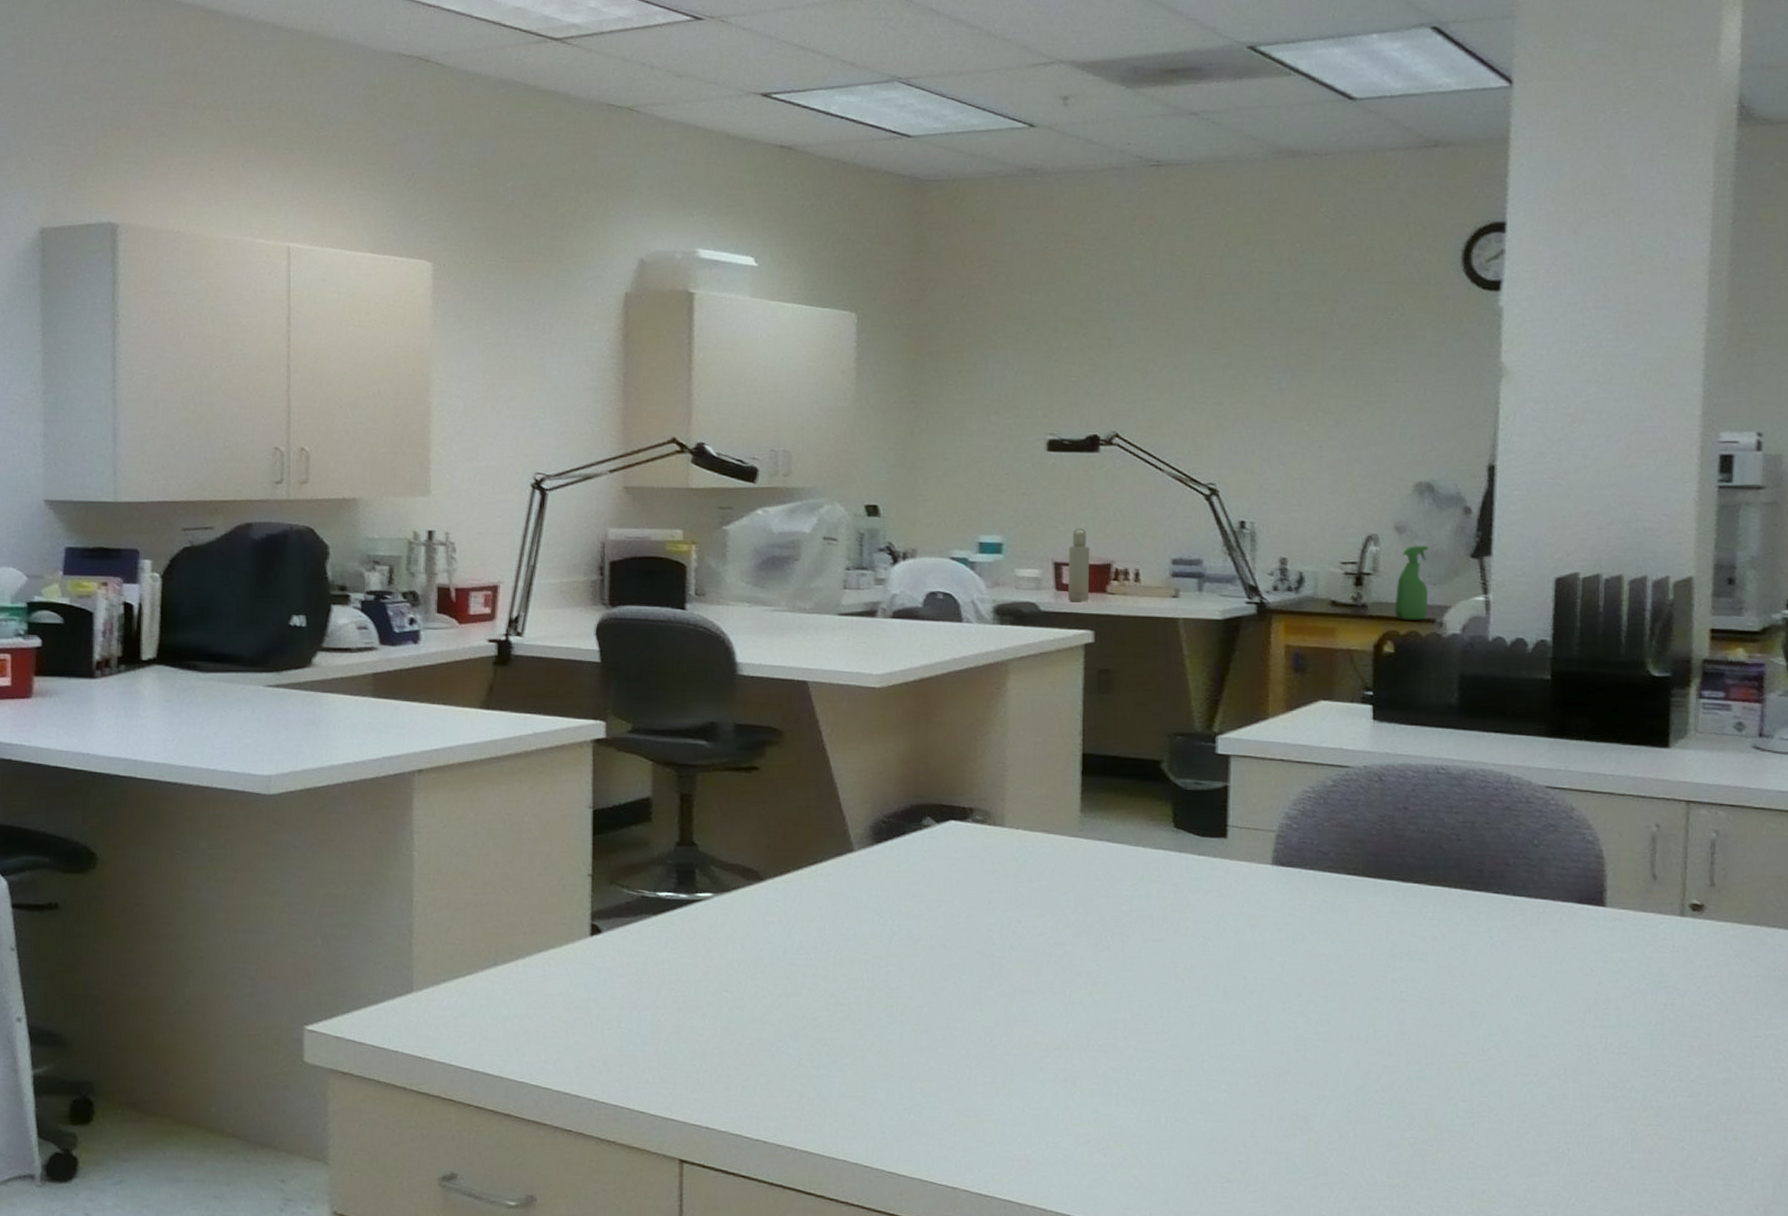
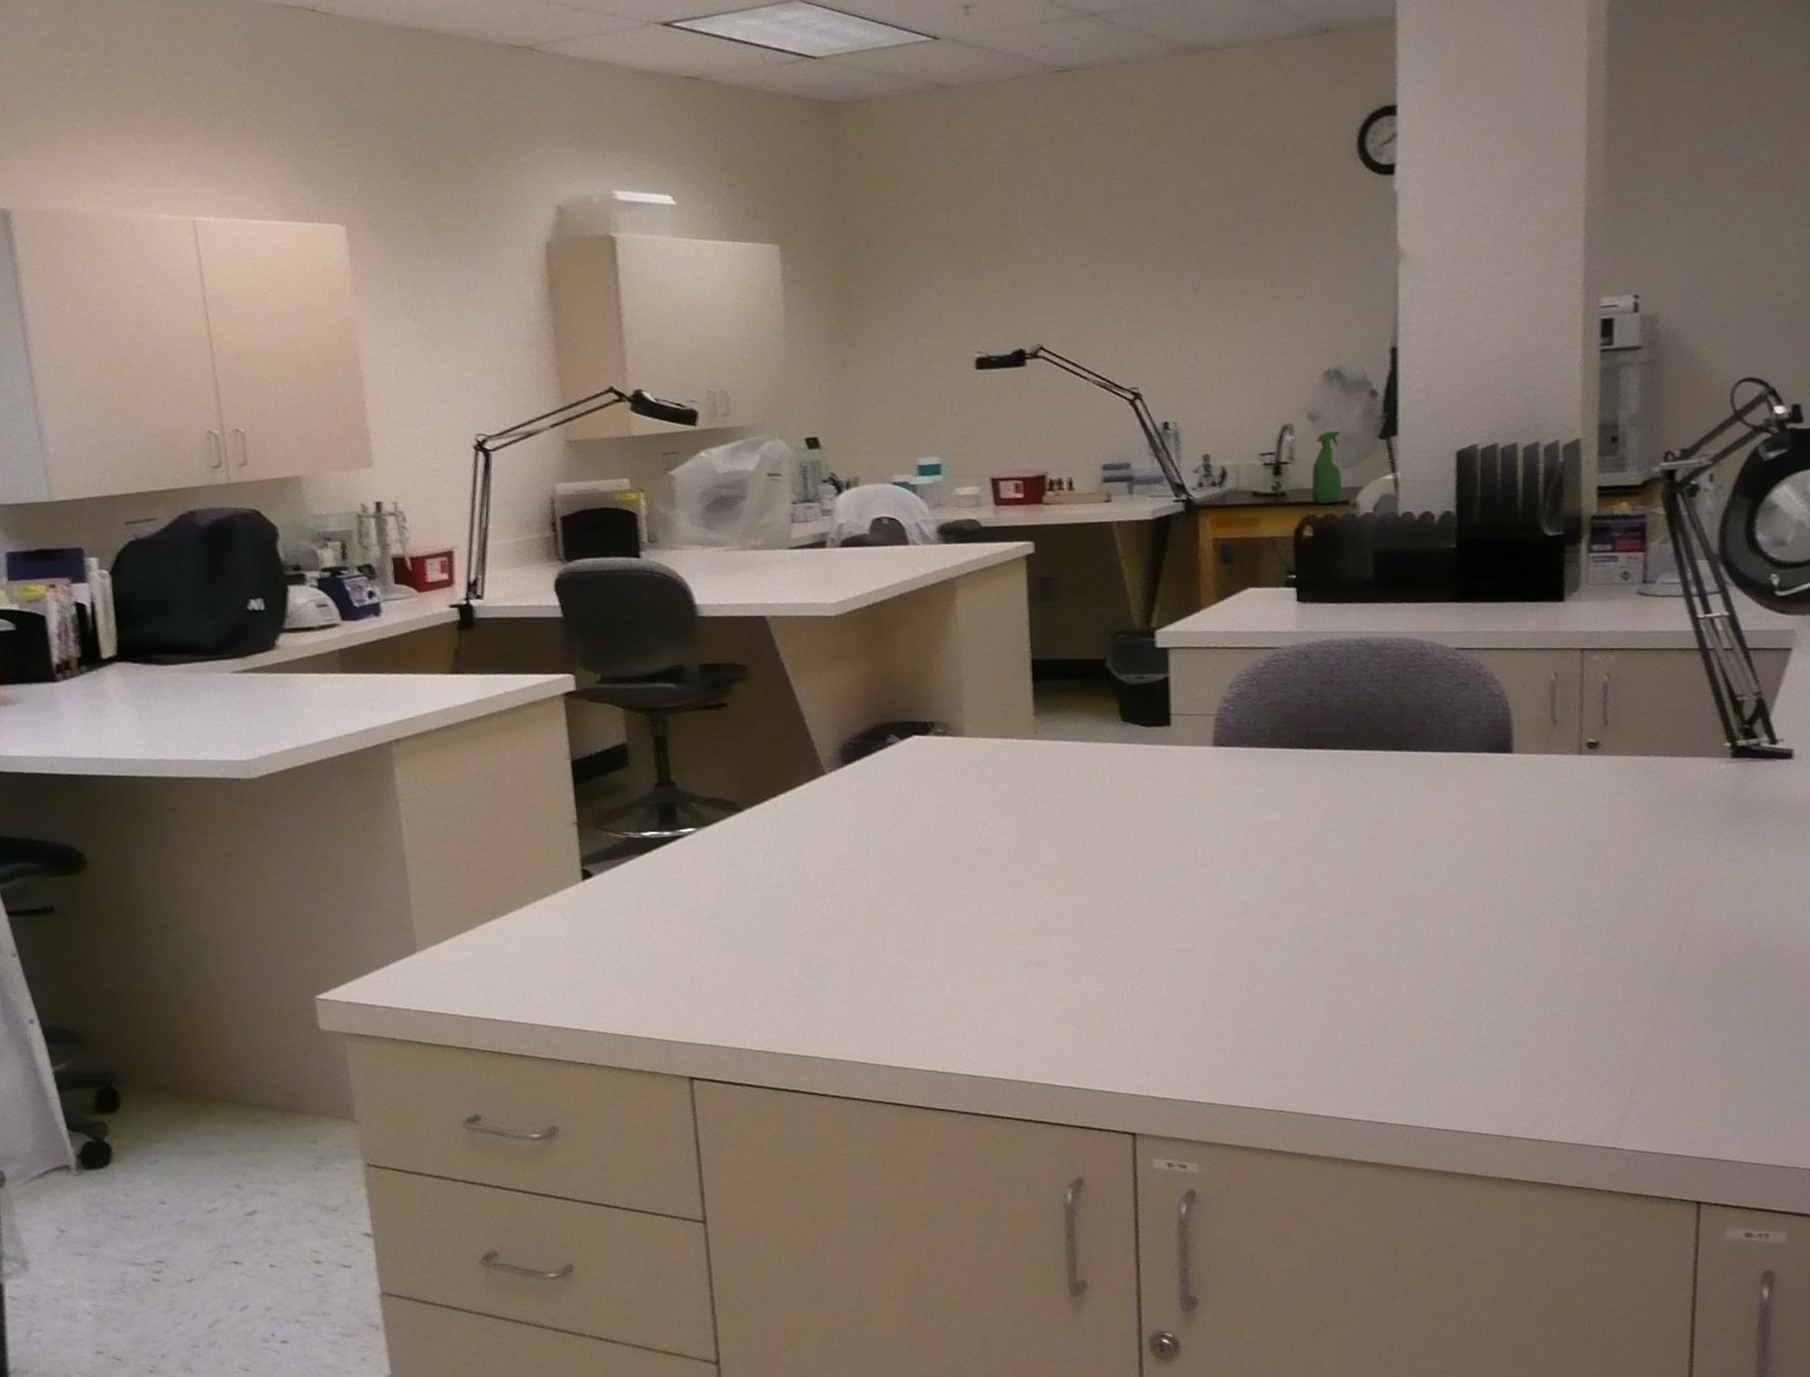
bottle: present [1068,528,1090,602] -> none [1004,442,1027,516]

